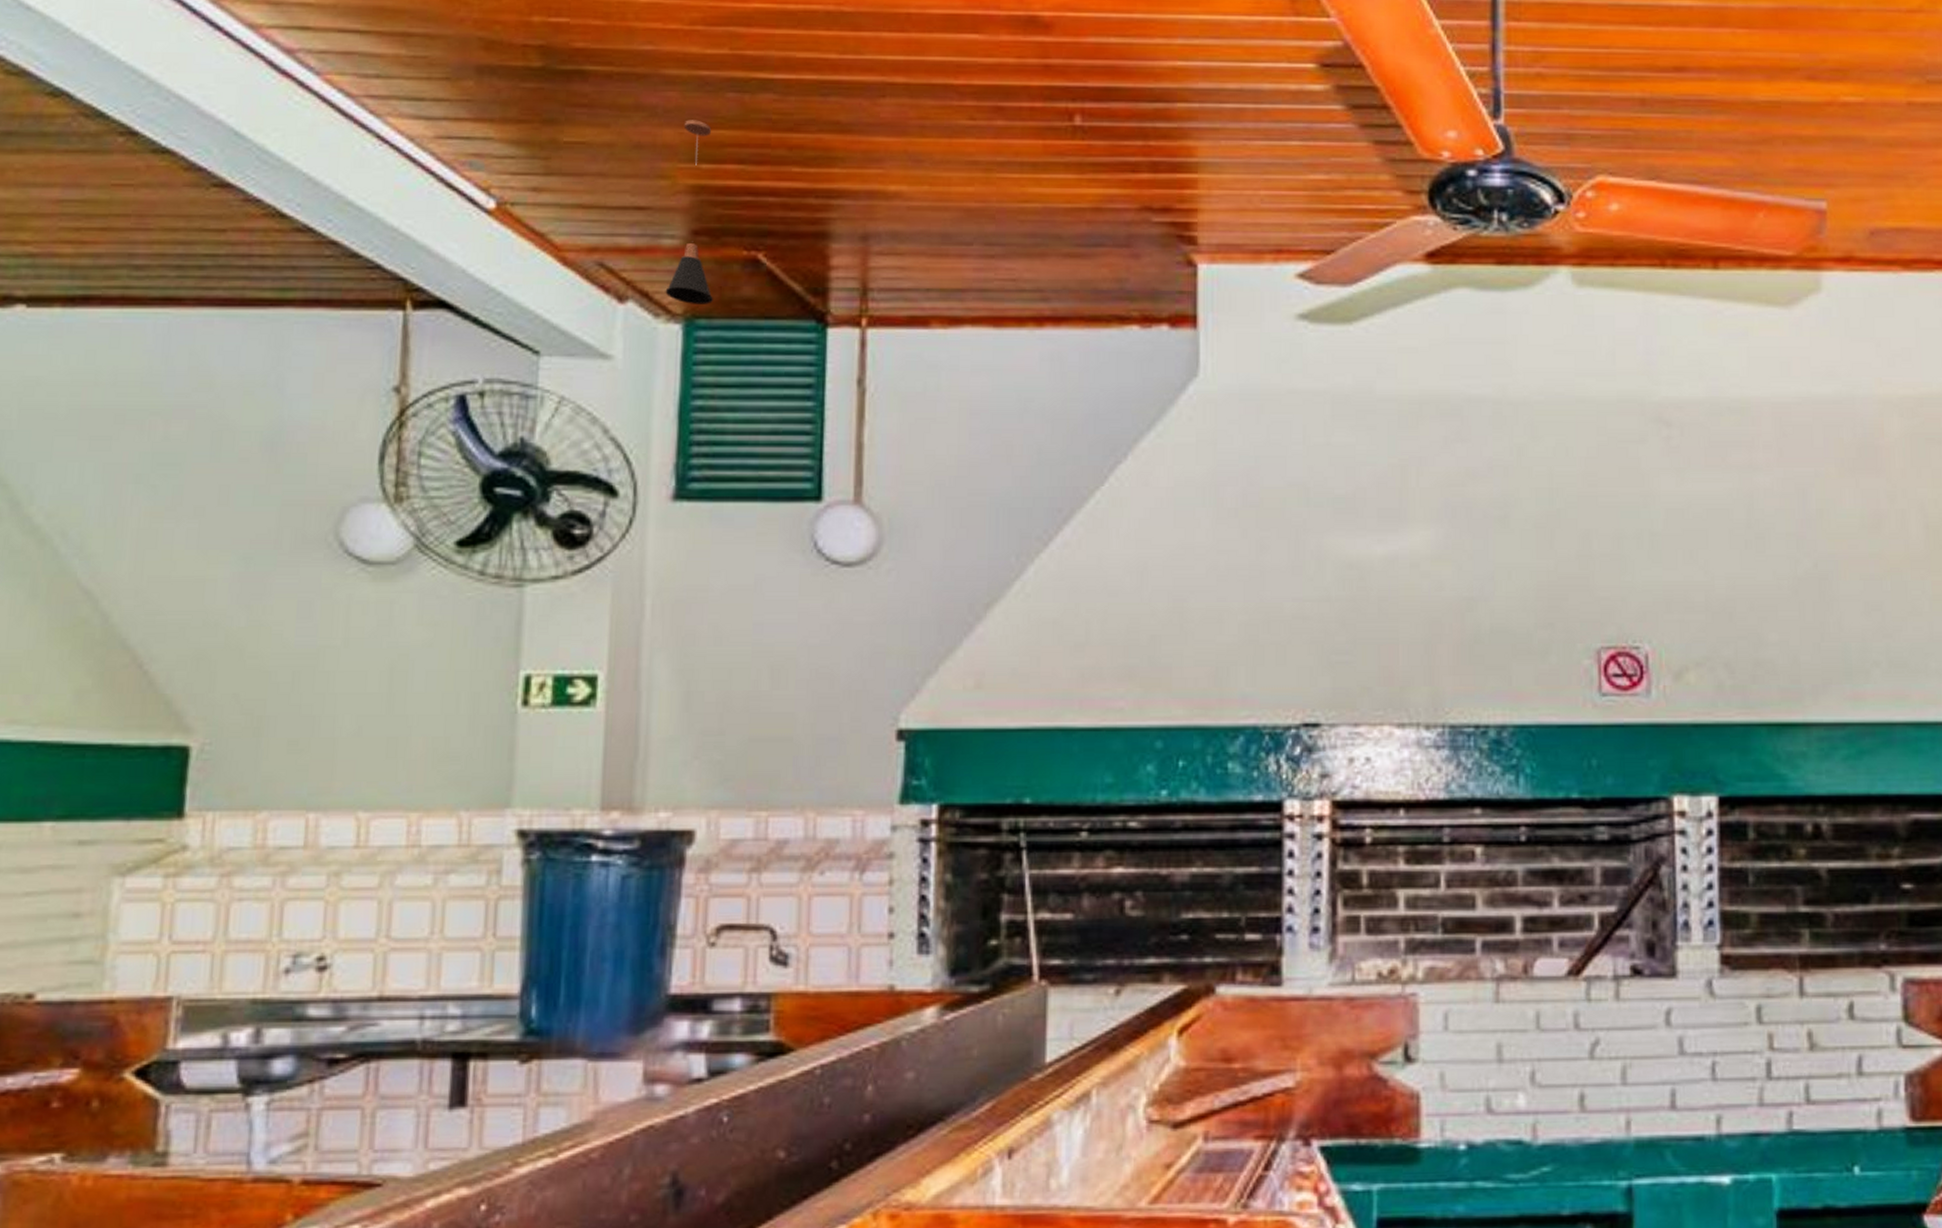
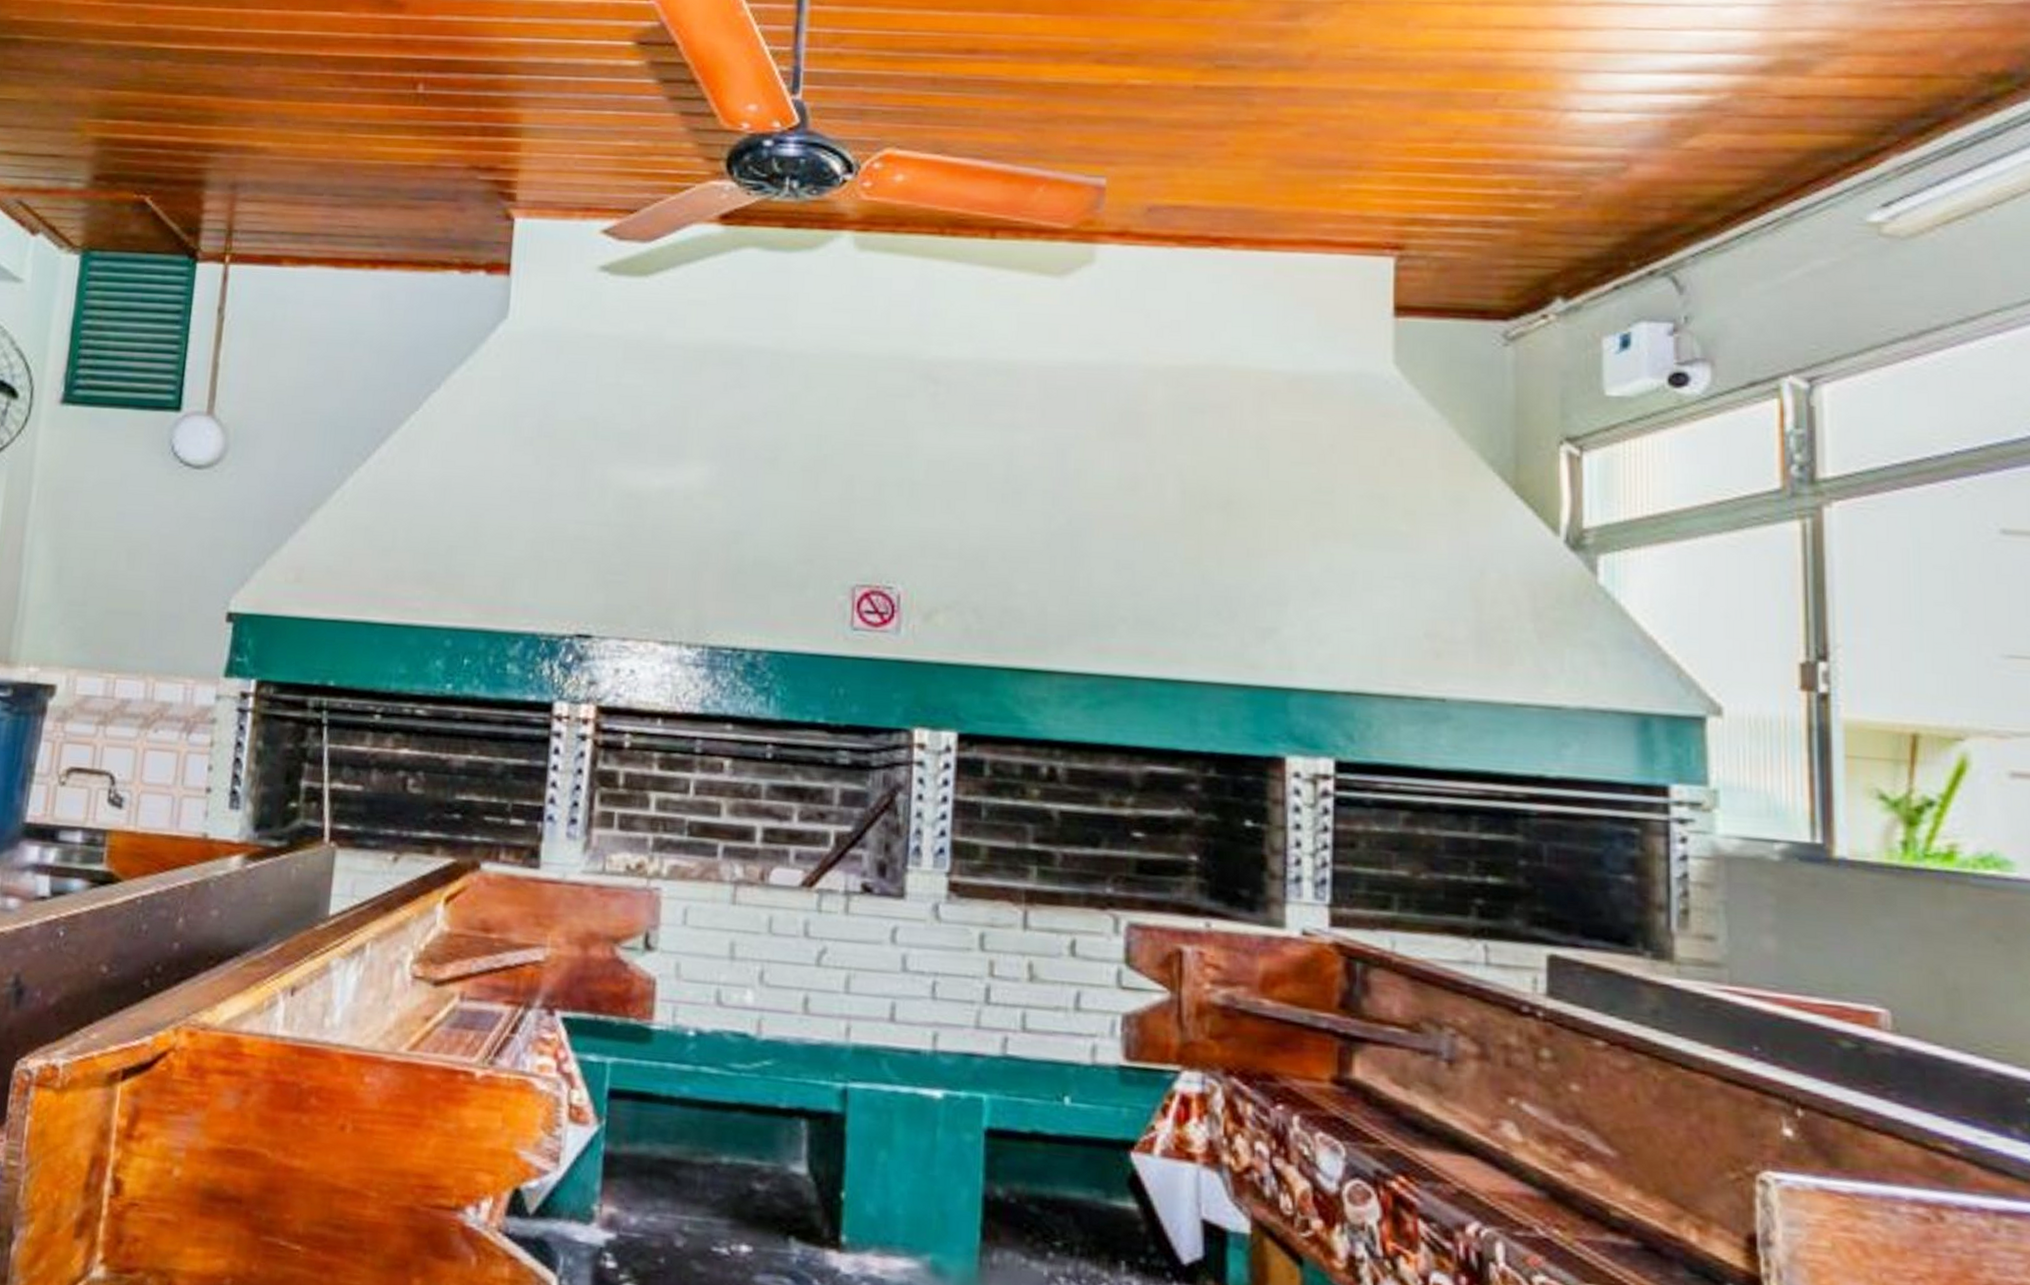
pendant lamp: present [665,120,713,304] -> none [68,82,117,239]

